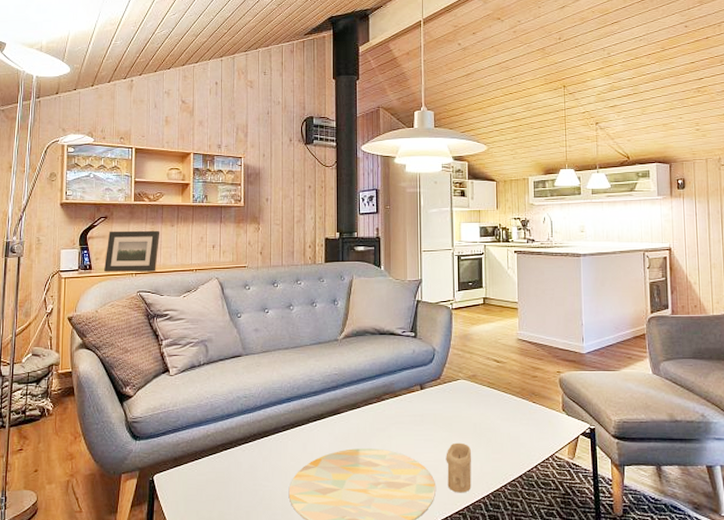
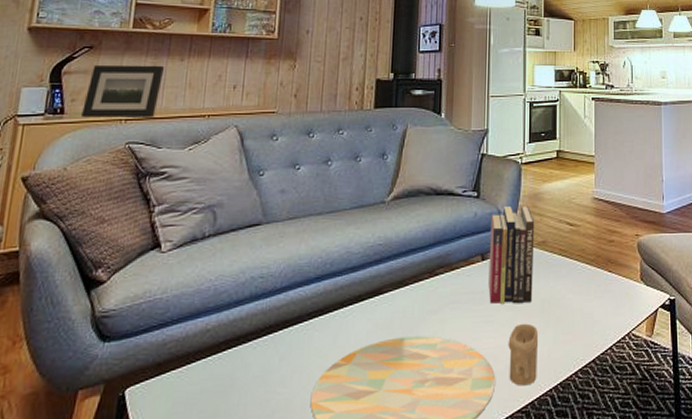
books: none [426,345,466,426] -> present [488,206,535,305]

